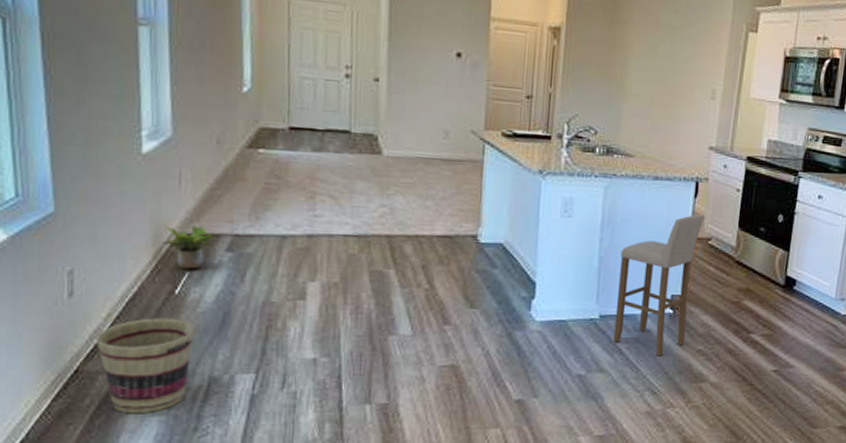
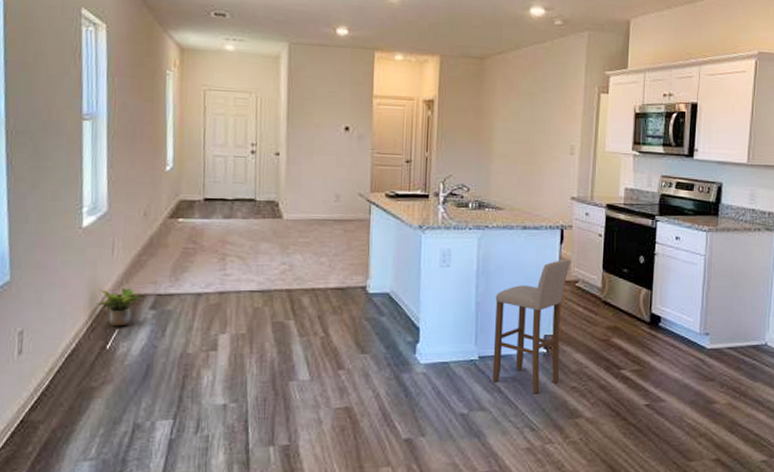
basket: present [95,318,195,414] -> none [39,371,122,460]

